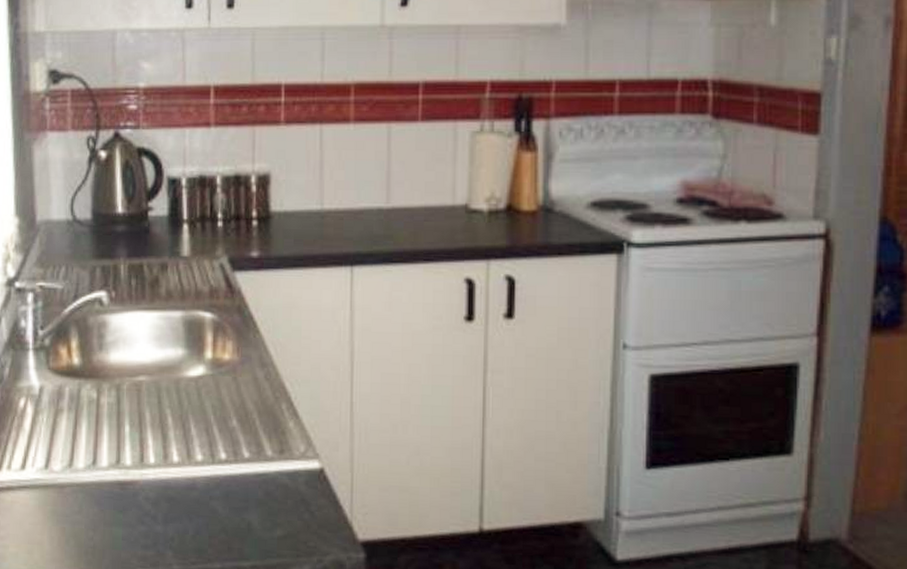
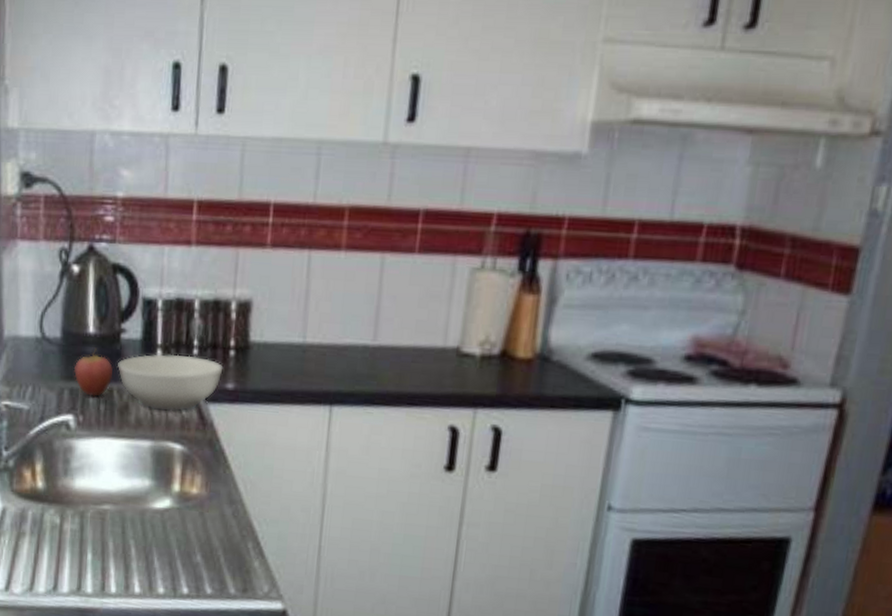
fruit: none [104,226,143,273] -> present [73,347,114,398]
bowl: none [145,227,247,281] -> present [116,354,224,411]

